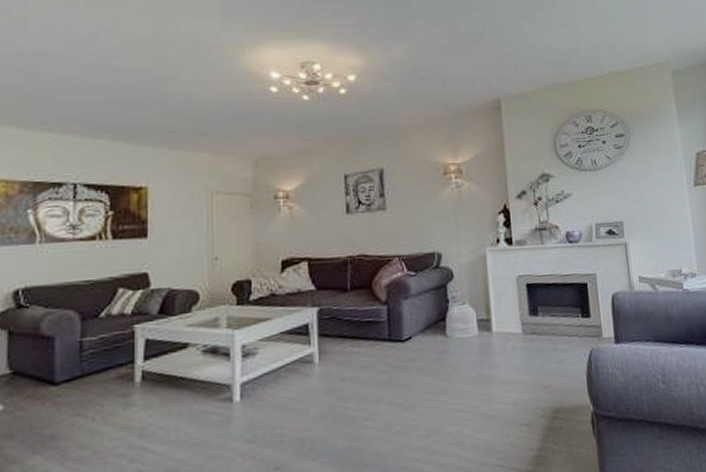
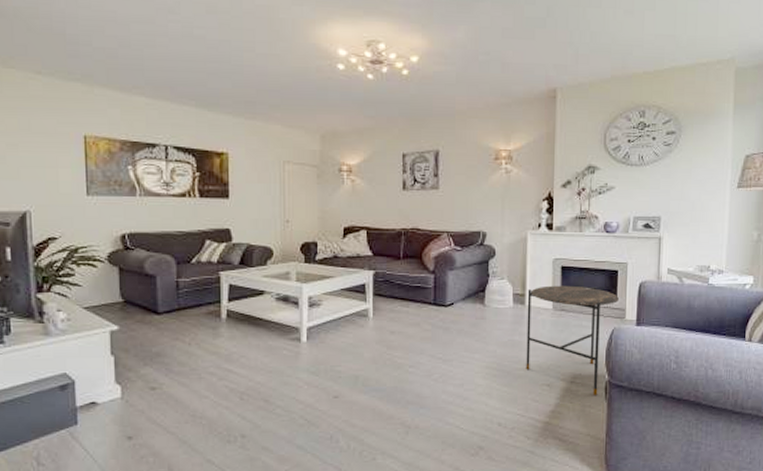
side table: none [492,303,592,431] -> present [526,285,619,395]

